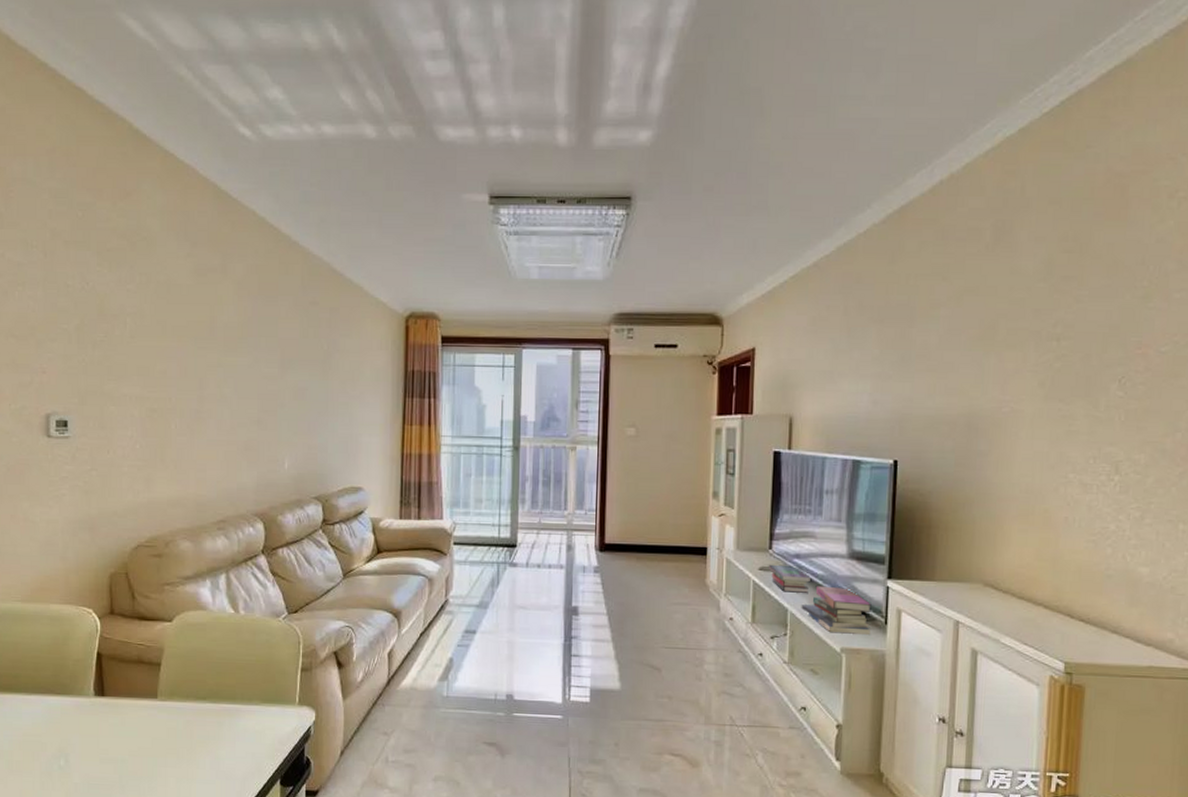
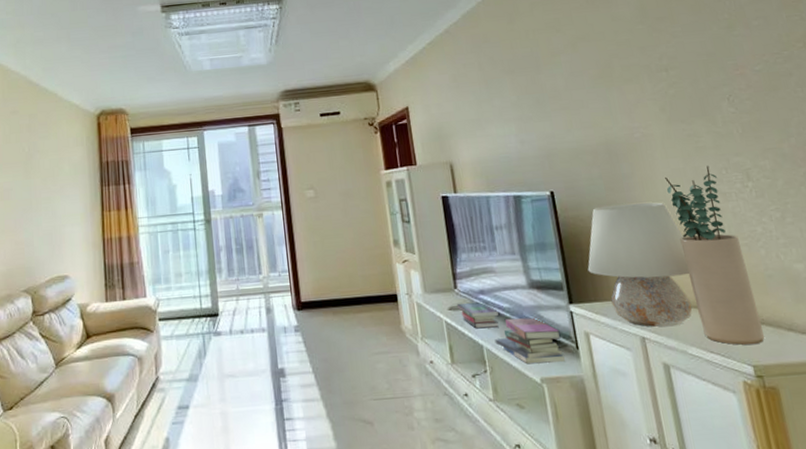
table lamp: none [915,482,1029,614] -> present [587,202,693,328]
vase: none [1022,452,1088,642] -> present [665,165,765,345]

